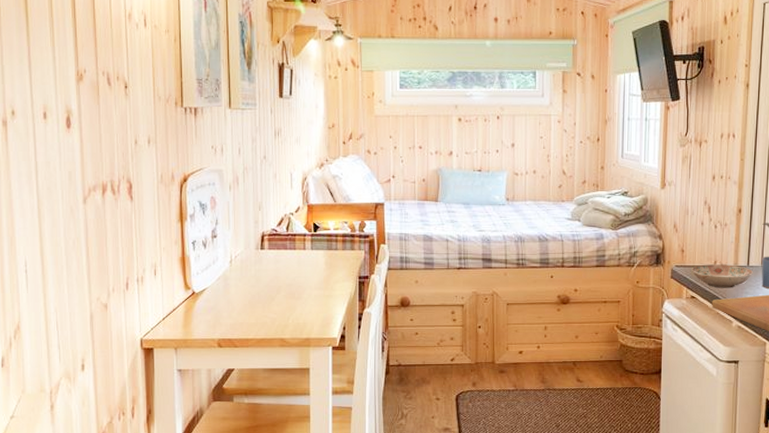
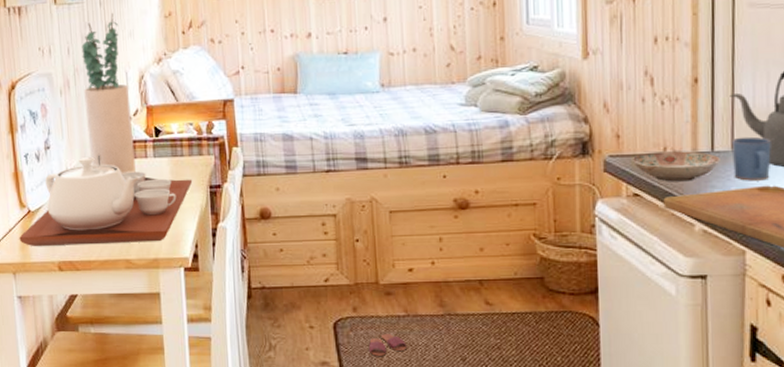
tea set: none [182,245,344,325] -> present [19,154,193,246]
vase: none [252,121,294,262] -> present [81,13,136,173]
slippers: none [483,405,514,423] -> present [368,334,407,356]

